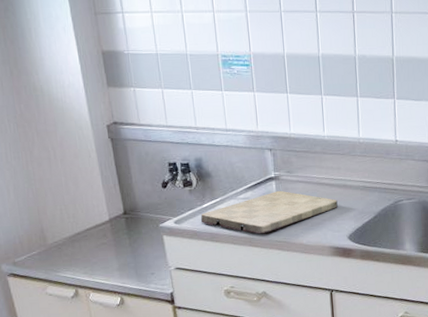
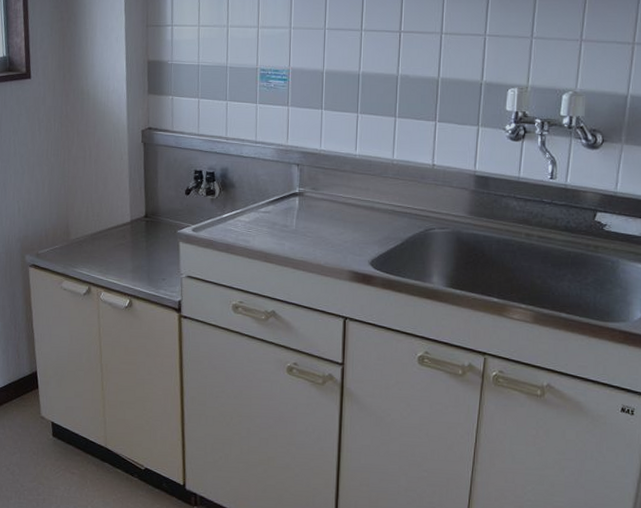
cutting board: present [200,190,338,234] -> none [218,207,362,251]

